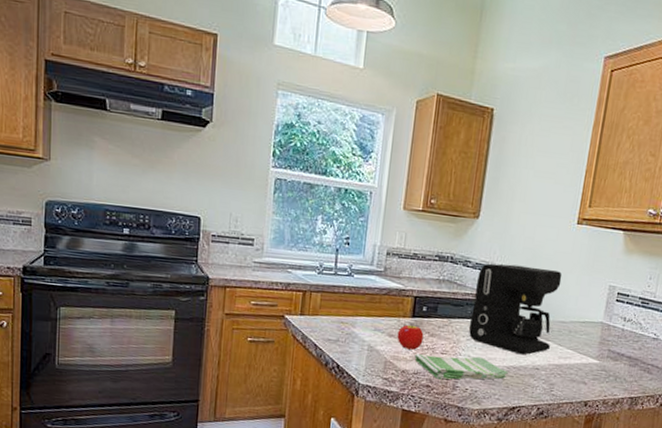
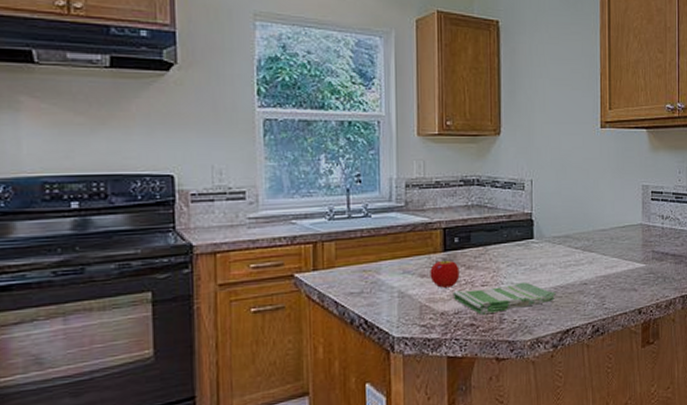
coffee maker: present [469,263,563,355] -> none [508,177,595,272]

